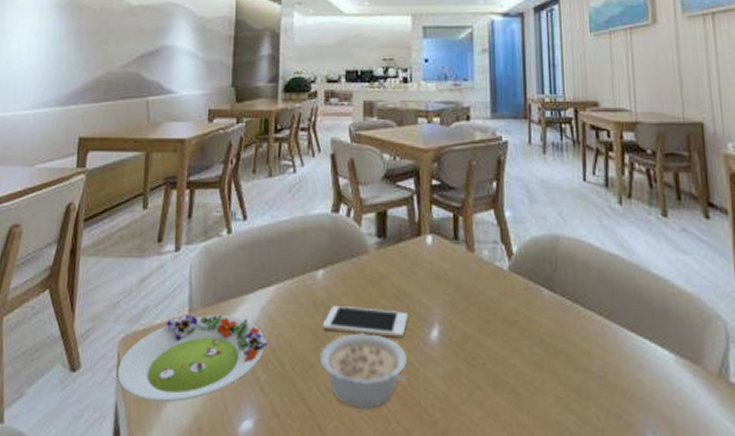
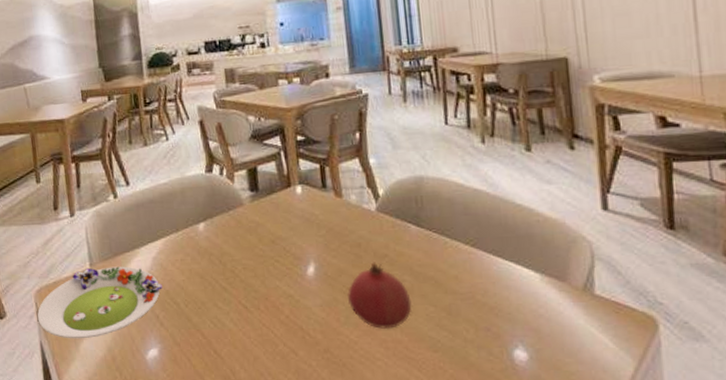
legume: present [321,333,410,409] -> none [209,273,291,335]
cell phone: present [322,306,407,338] -> none [208,252,285,276]
fruit: none [472,329,541,410] -> present [348,262,412,329]

